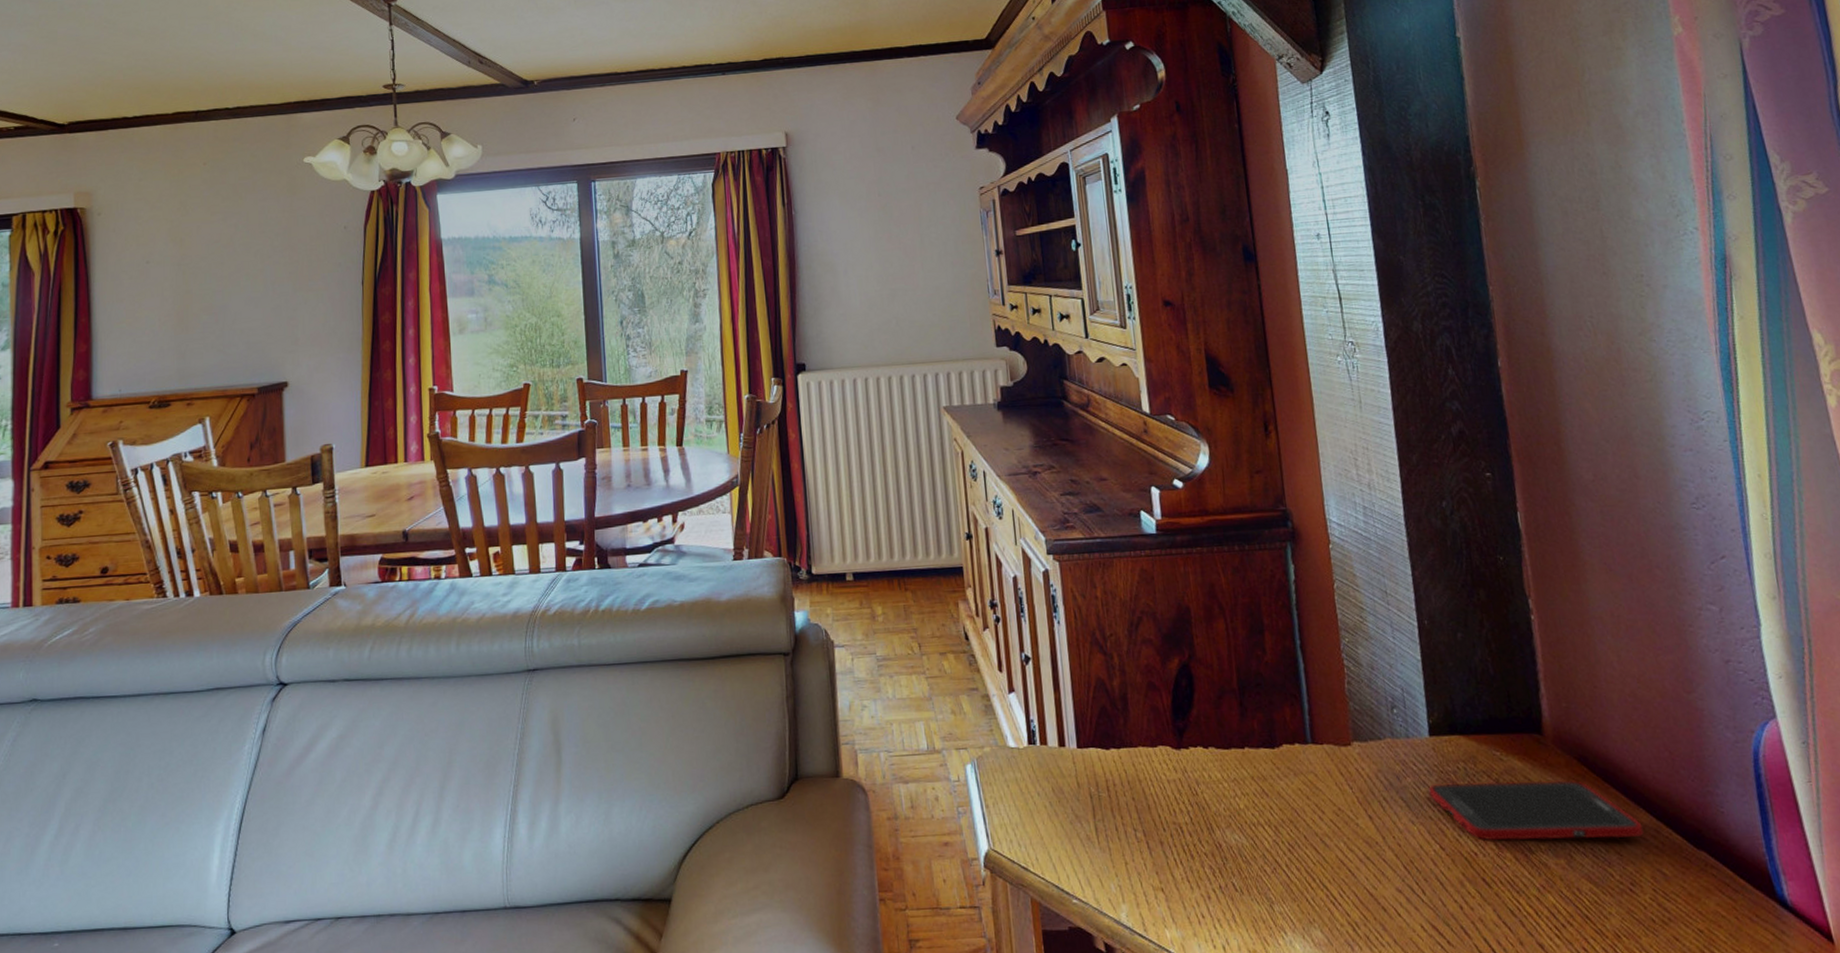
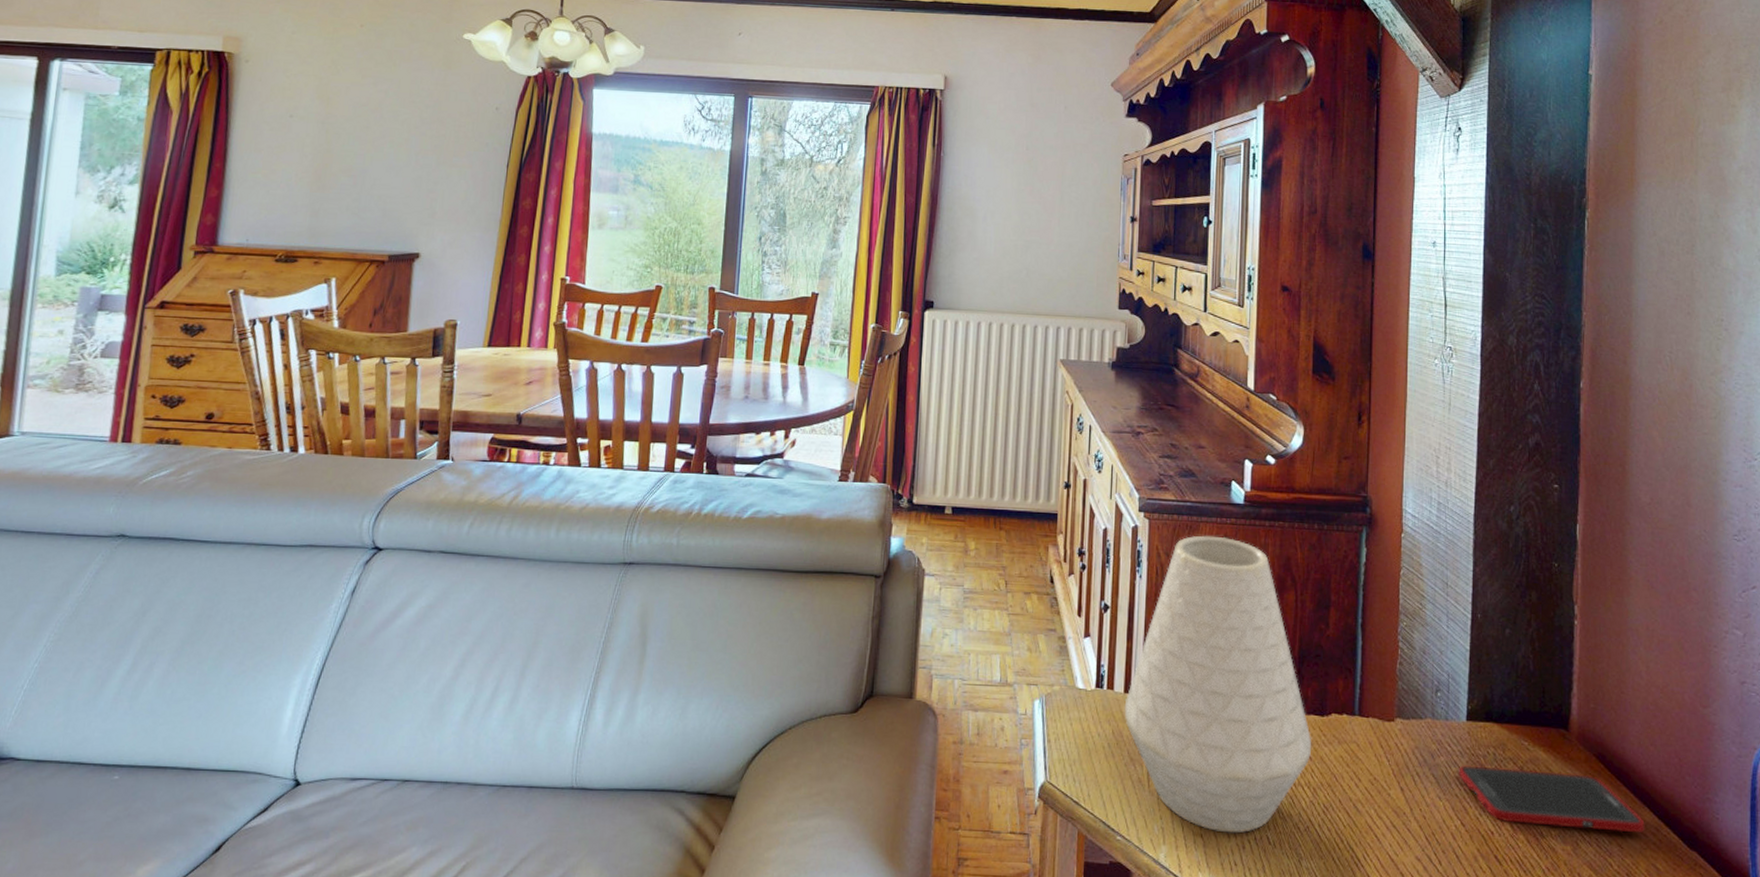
vase: none [1061,570,1267,884] -> present [1124,535,1312,834]

